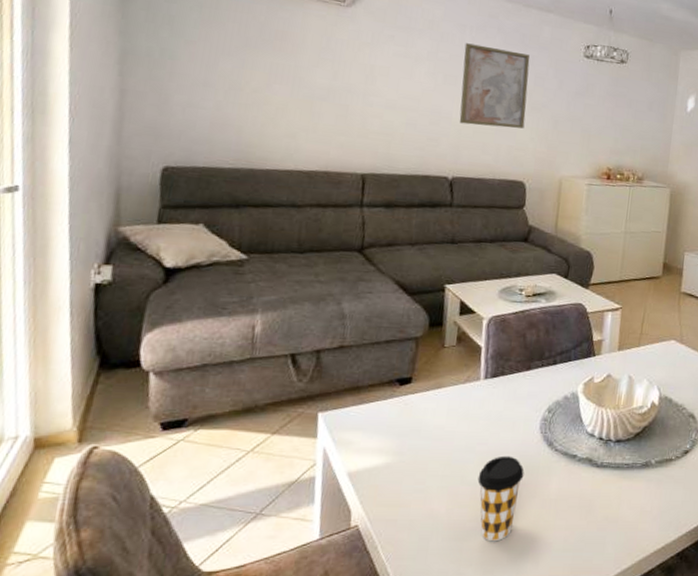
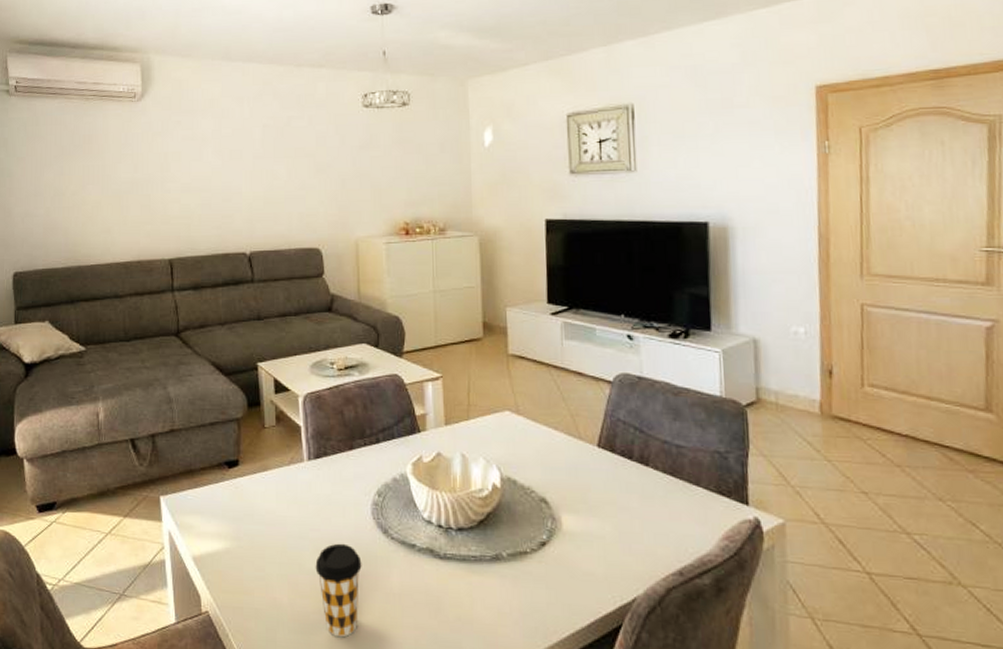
wall art: present [459,43,530,129] -> none [245,114,312,197]

